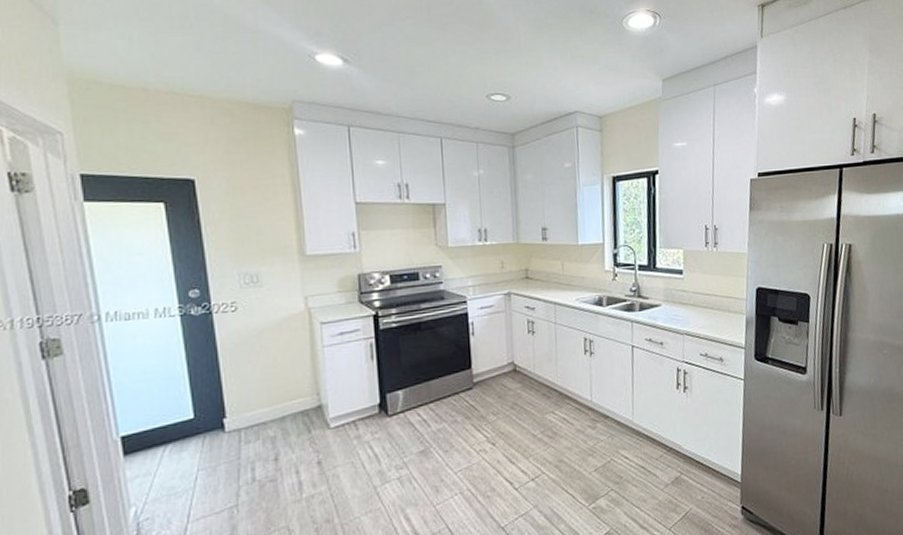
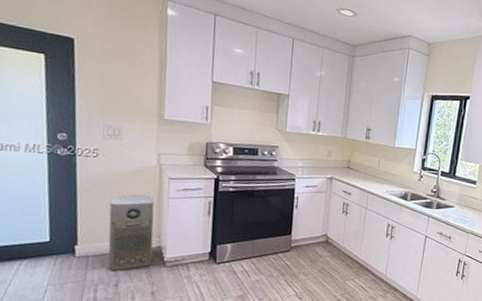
air purifier: none [257,347,314,443] -> present [108,194,155,271]

